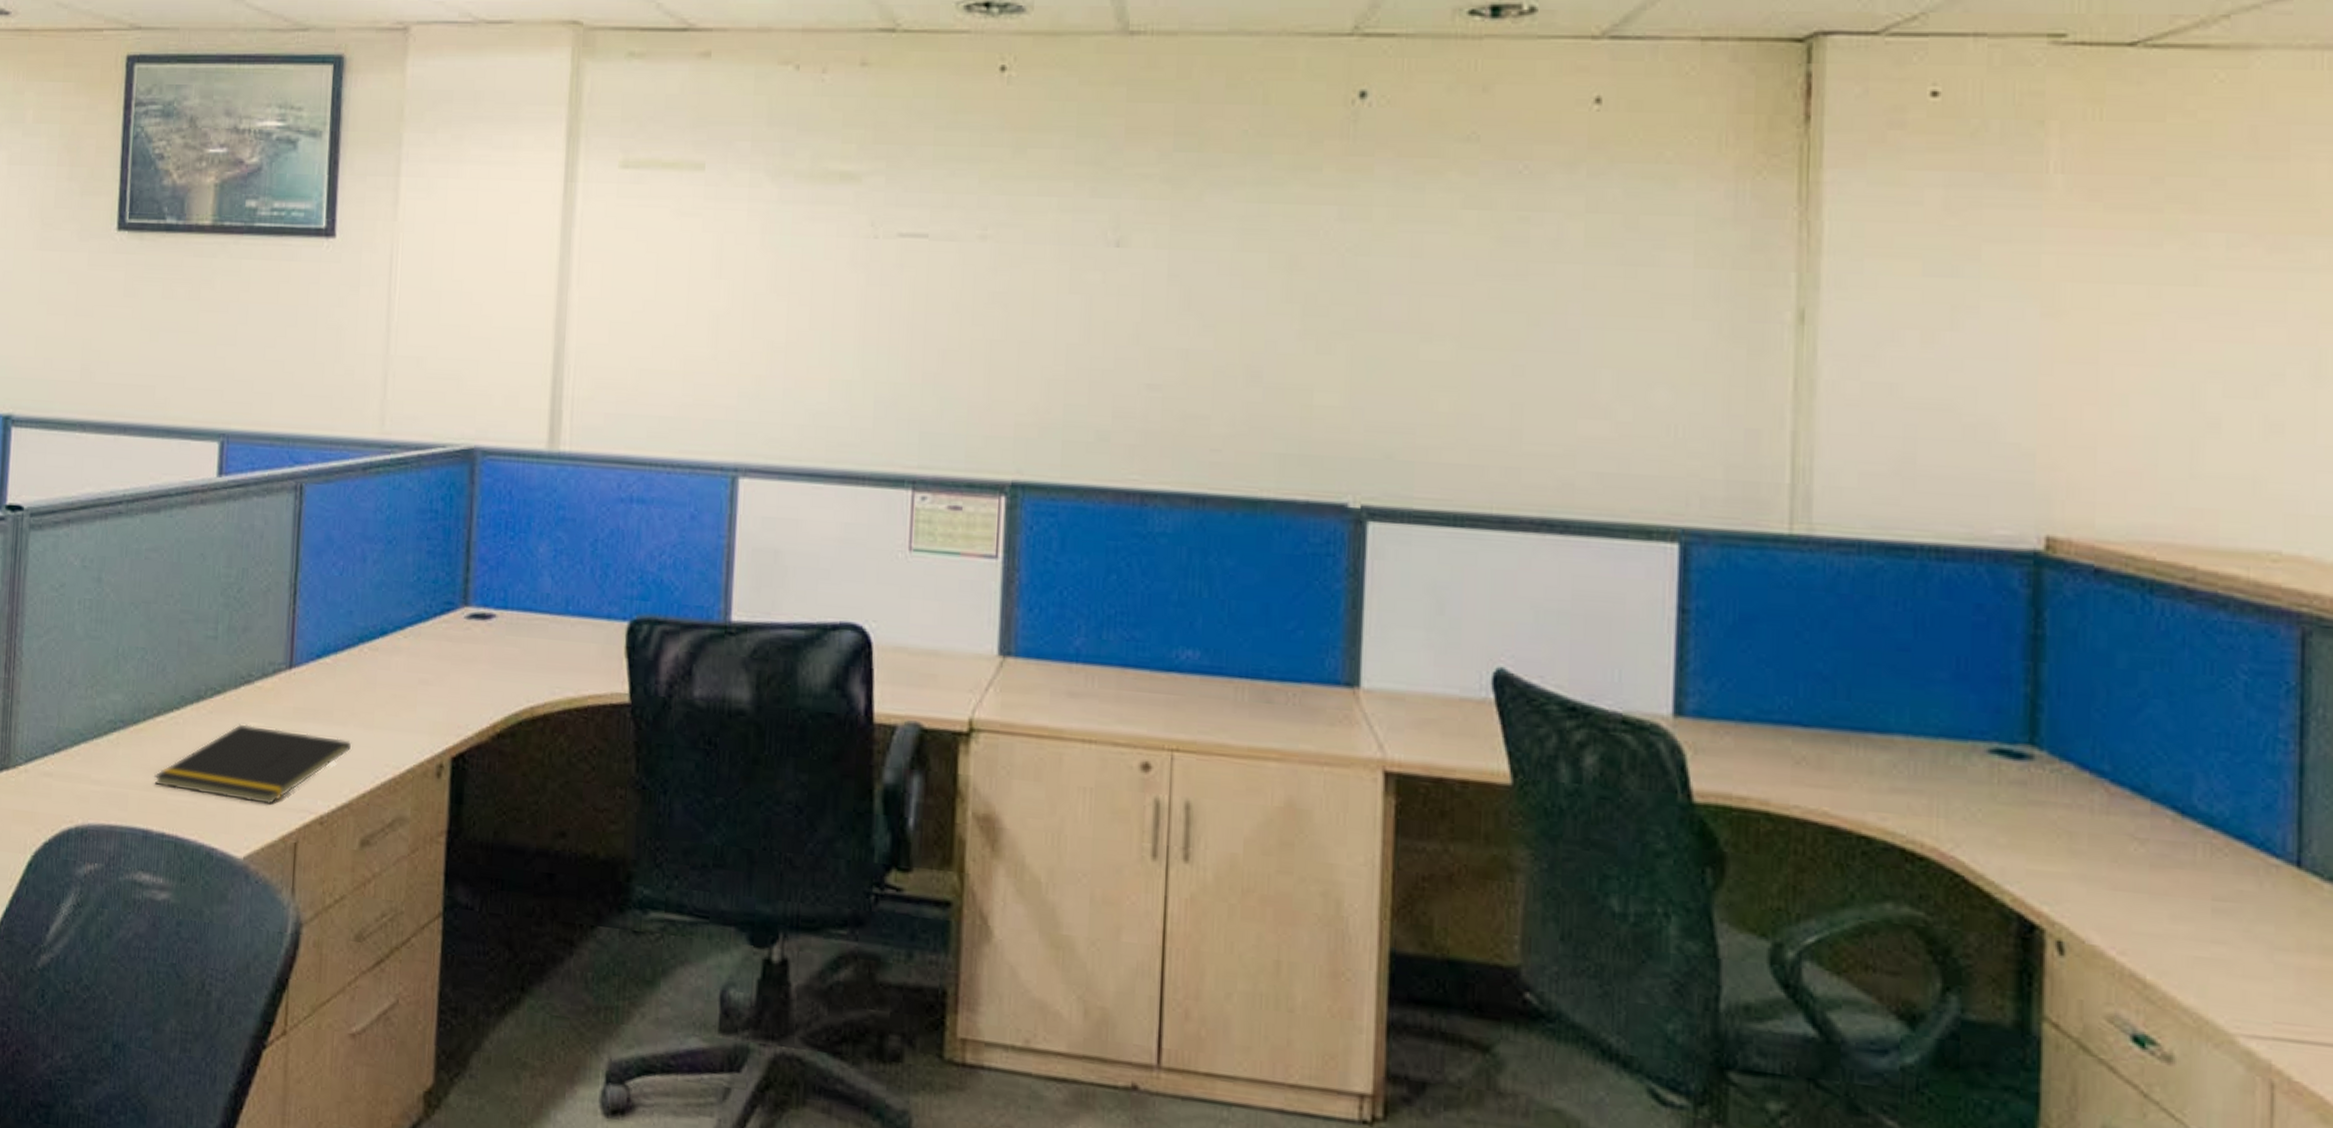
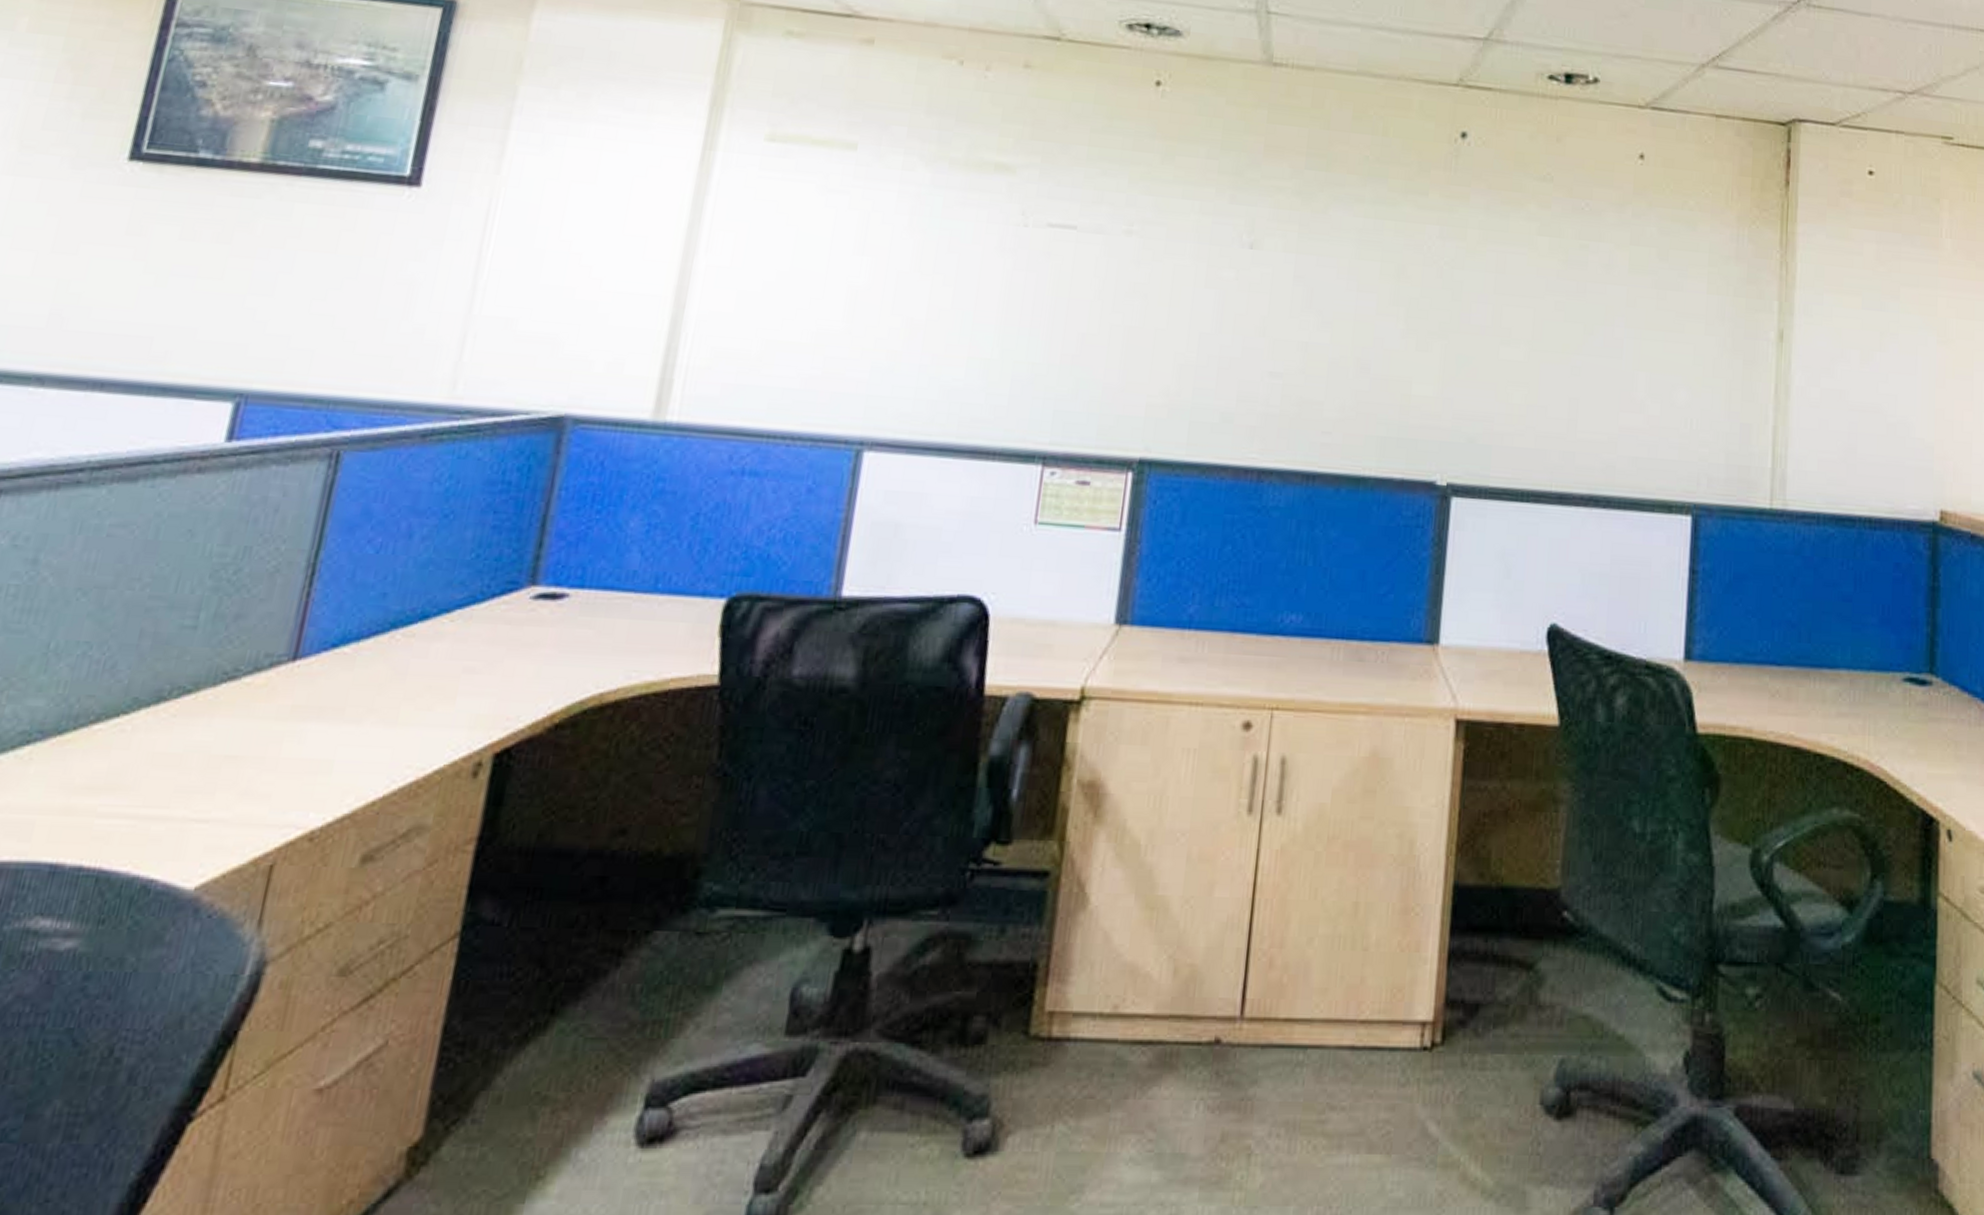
notepad: present [154,724,351,805] -> none [78,727,364,821]

